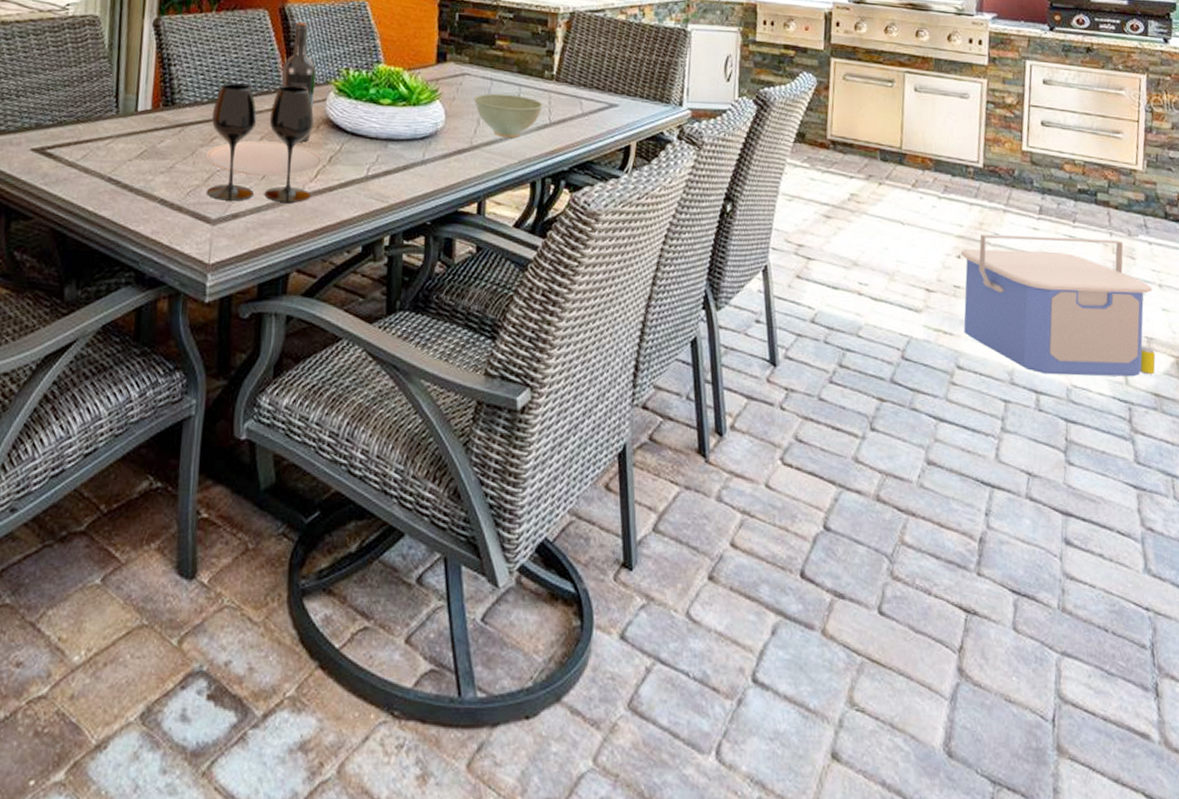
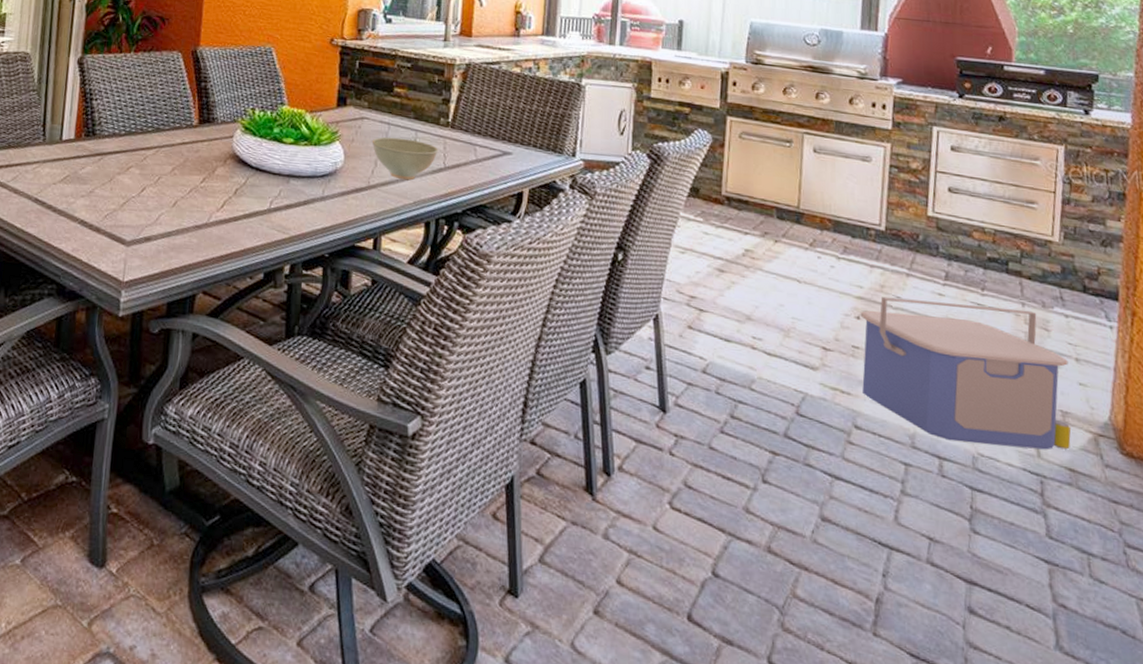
plate: present [206,140,323,177] -> none [122,170,229,206]
wine glass: present [207,83,315,203] -> none [123,117,222,230]
wine bottle: present [281,22,316,142] -> none [192,65,225,175]

